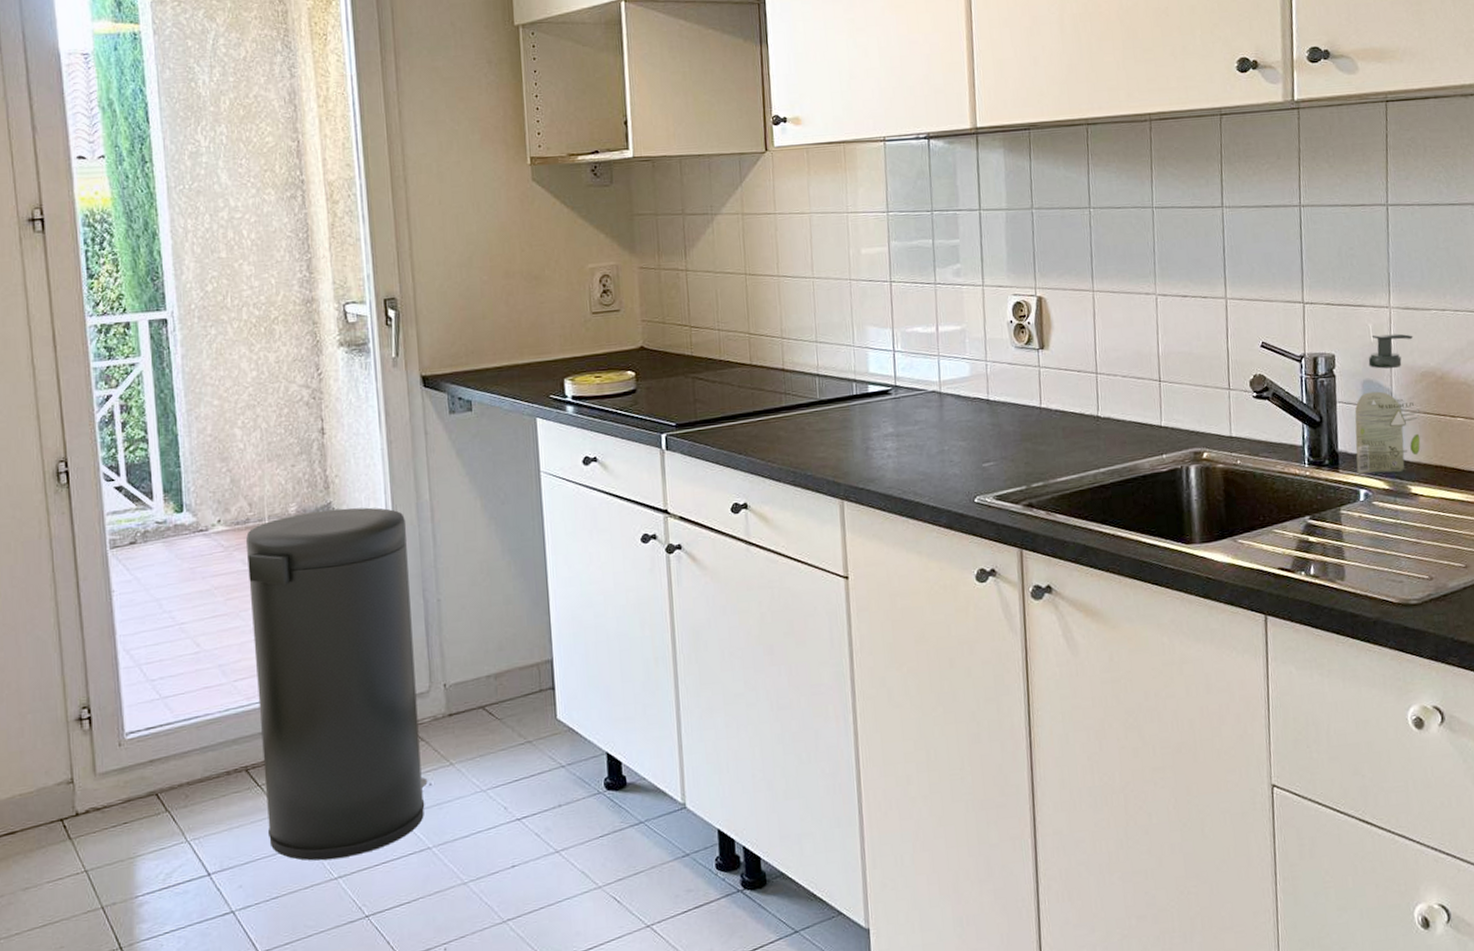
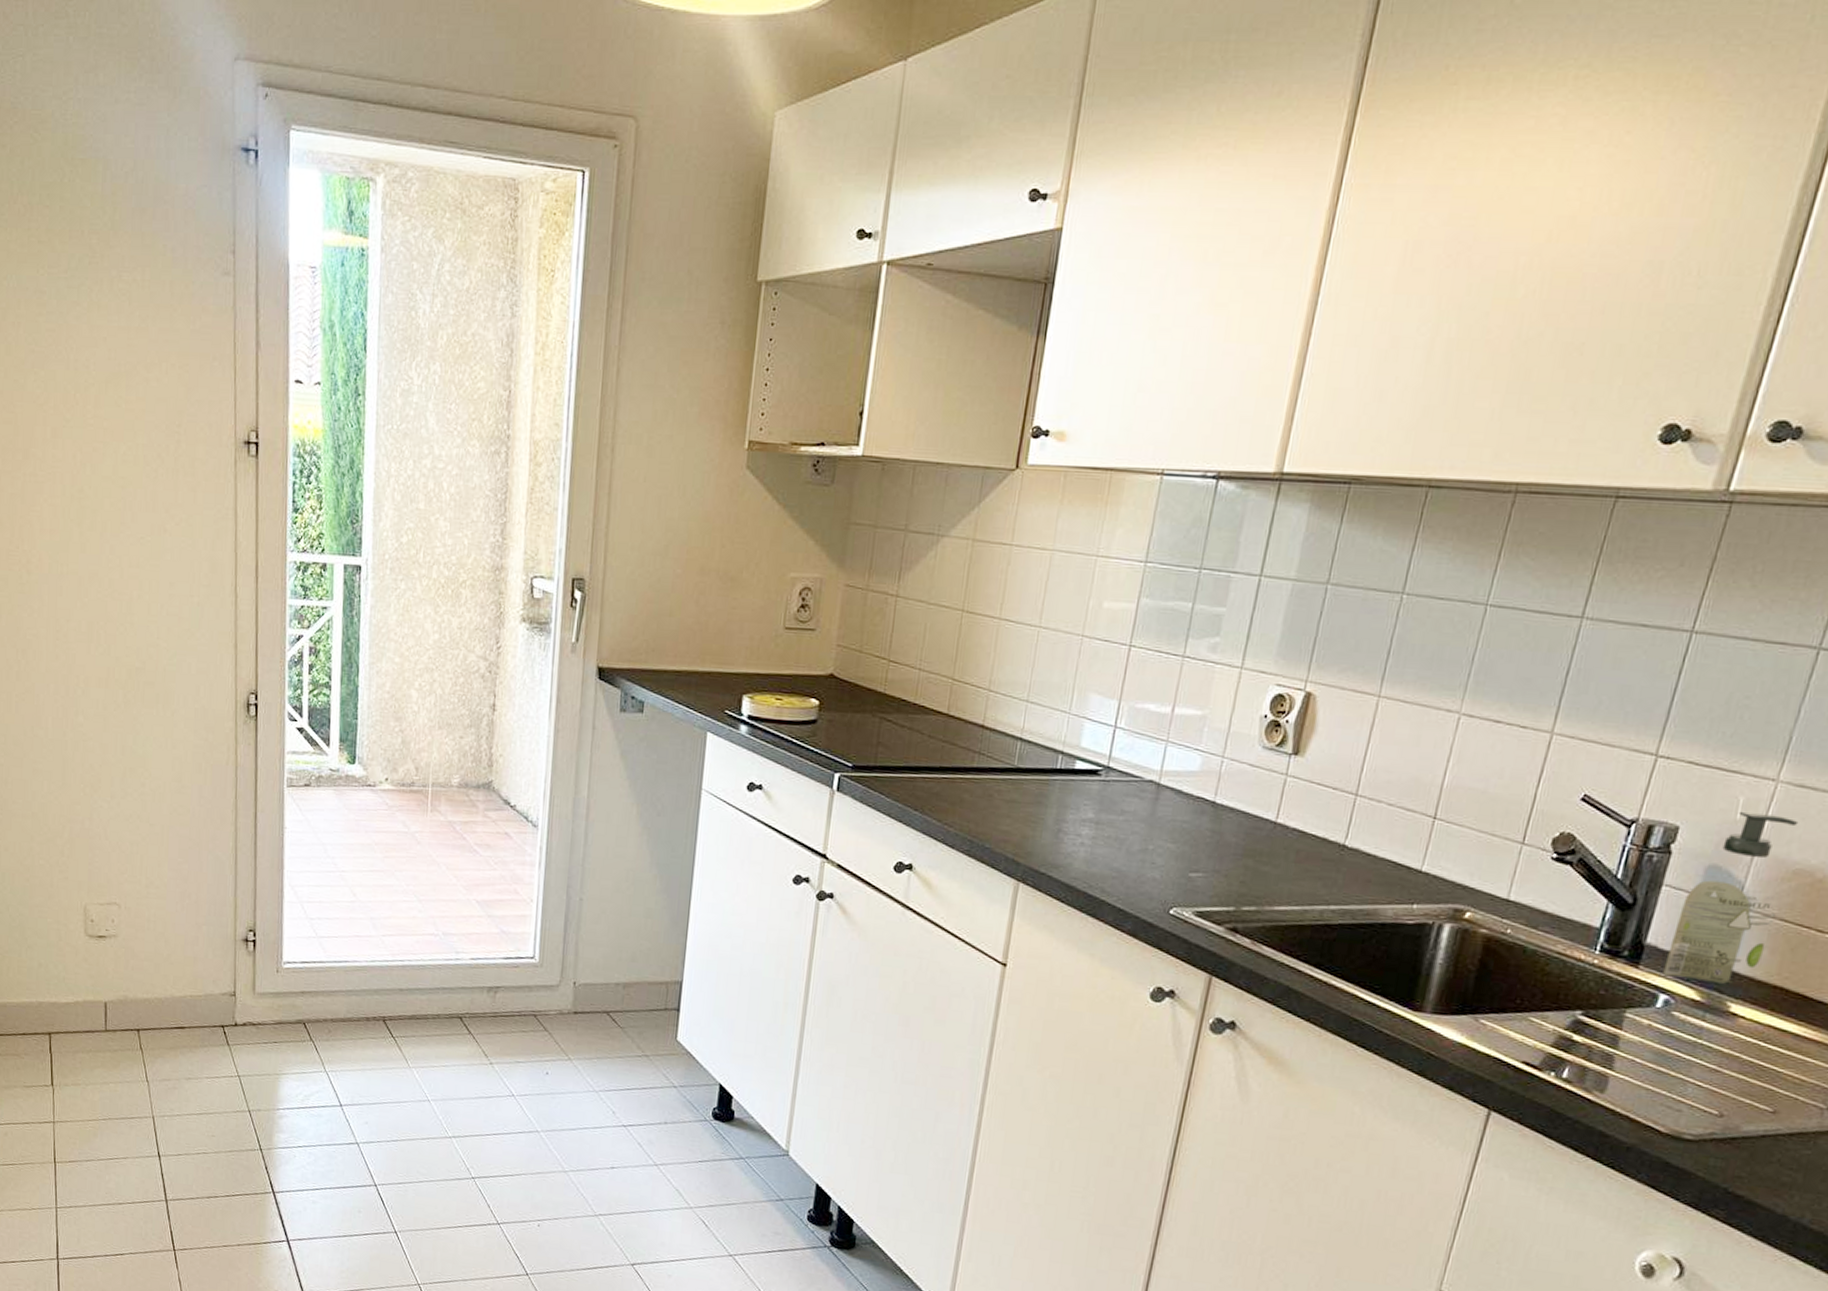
pedal bin: present [245,507,428,861] -> none [396,787,561,1121]

